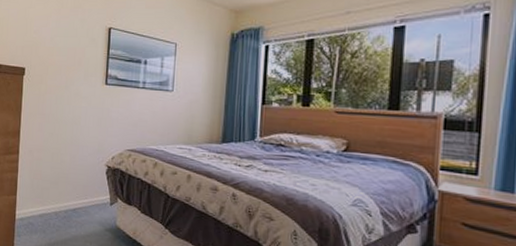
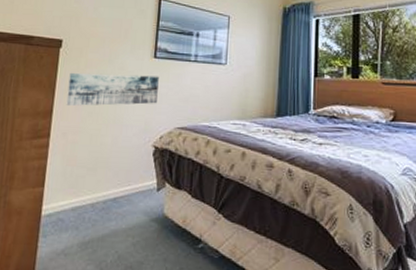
wall art: none [31,97,110,128] -> present [66,72,159,106]

